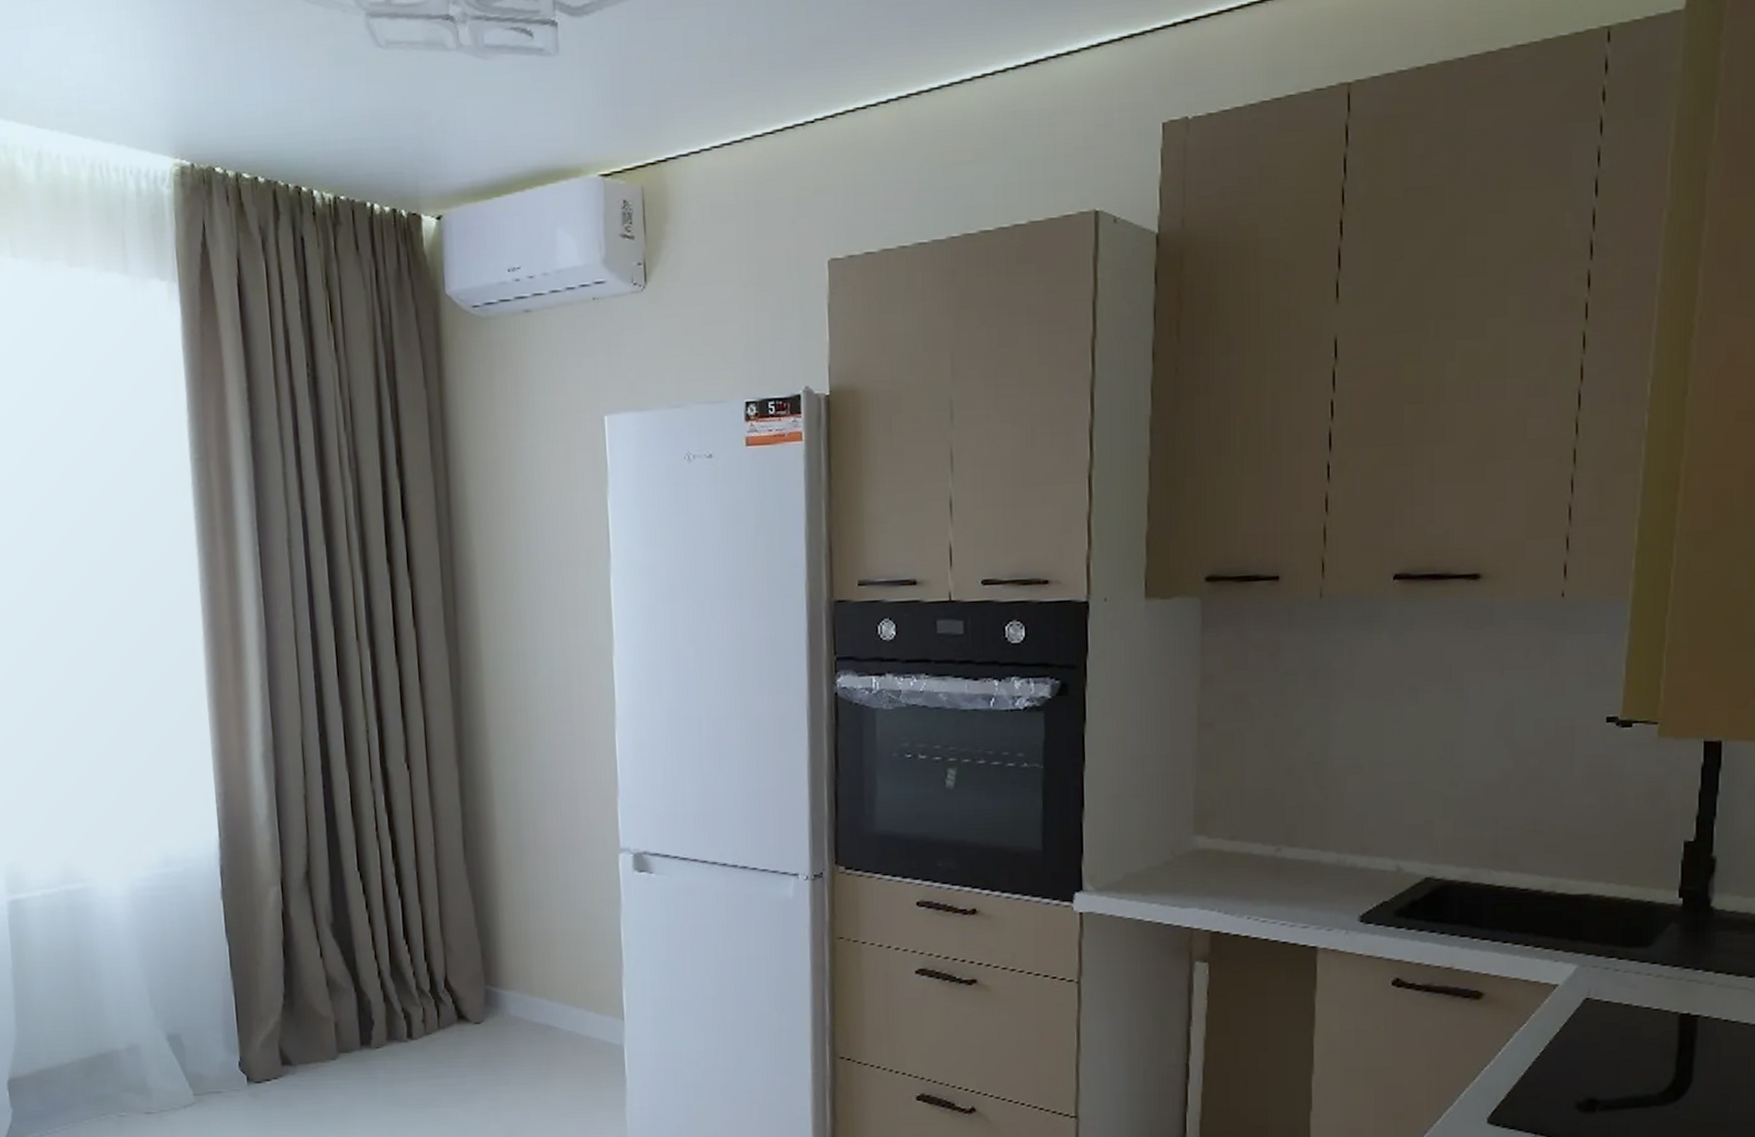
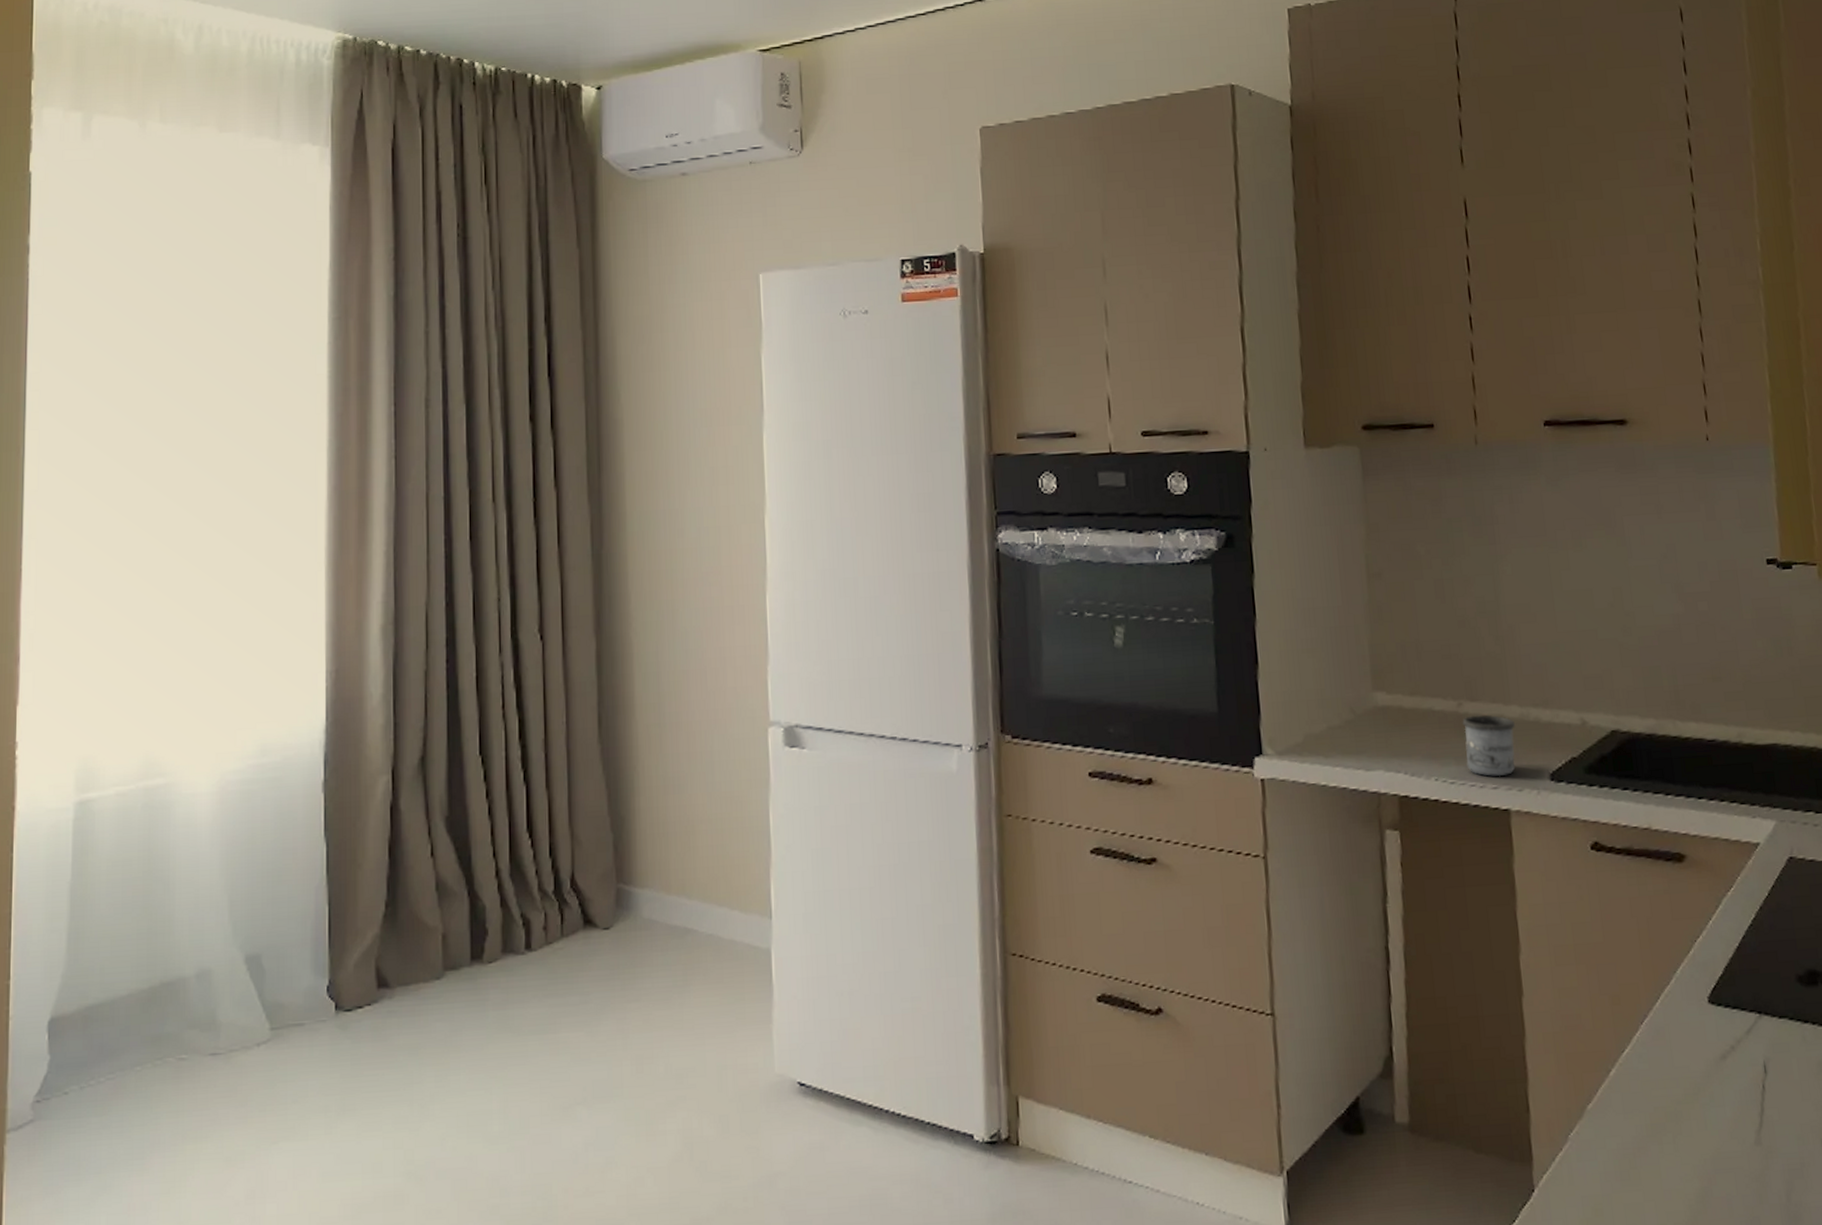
mug: none [1279,859,1330,917] -> present [1462,714,1515,777]

